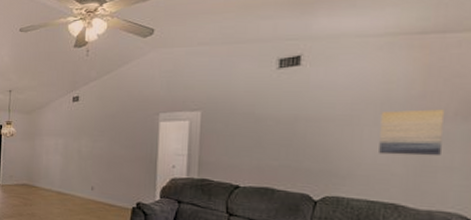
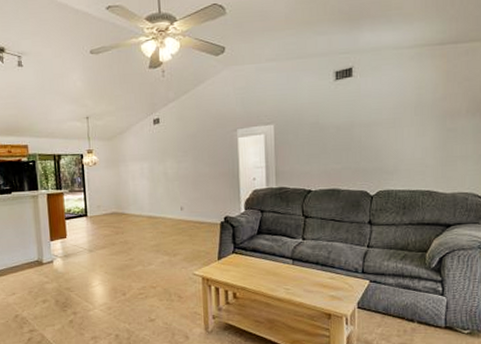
wall art: present [379,109,446,156] -> none [416,108,460,150]

